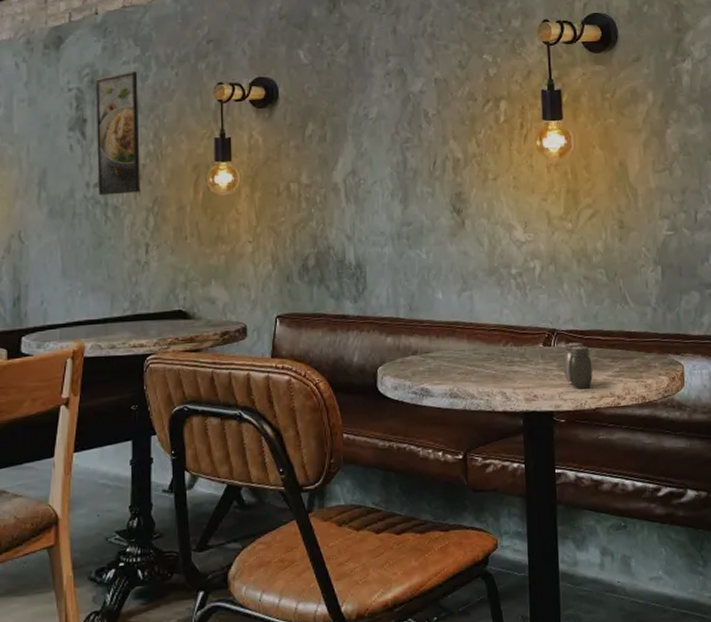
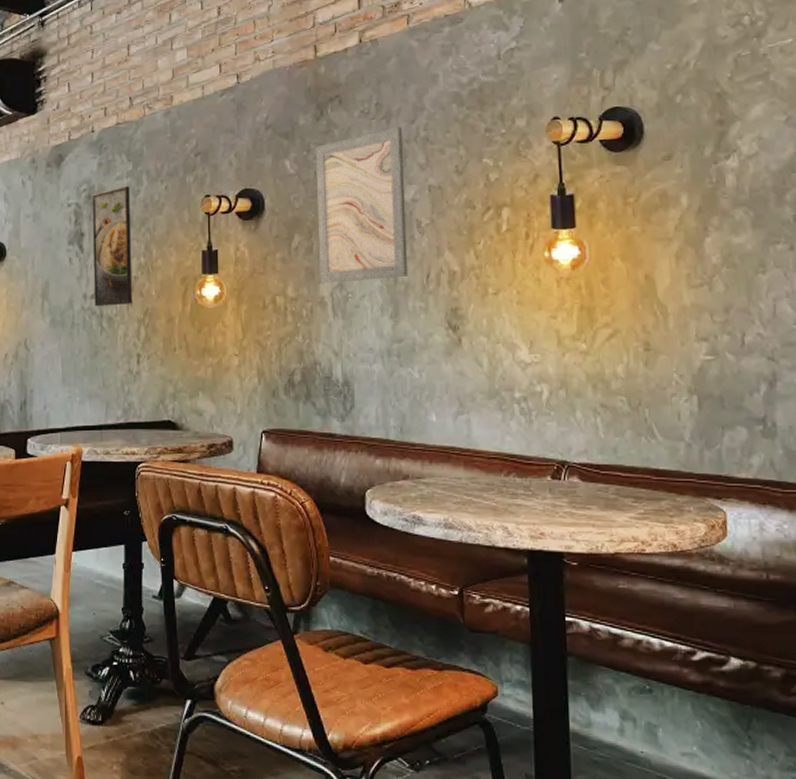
wall art: none [328,22,417,170] -> present [315,127,409,283]
salt and pepper shaker: present [563,342,593,389] -> none [575,477,611,530]

